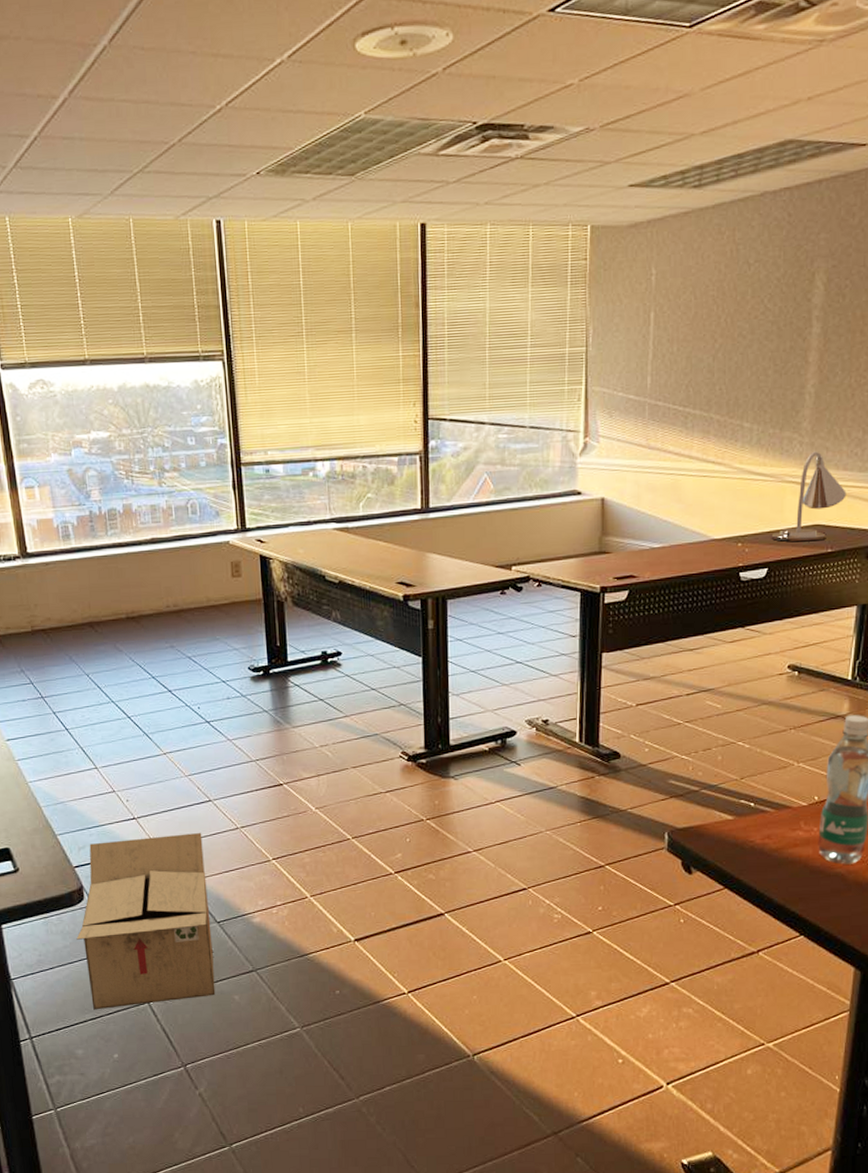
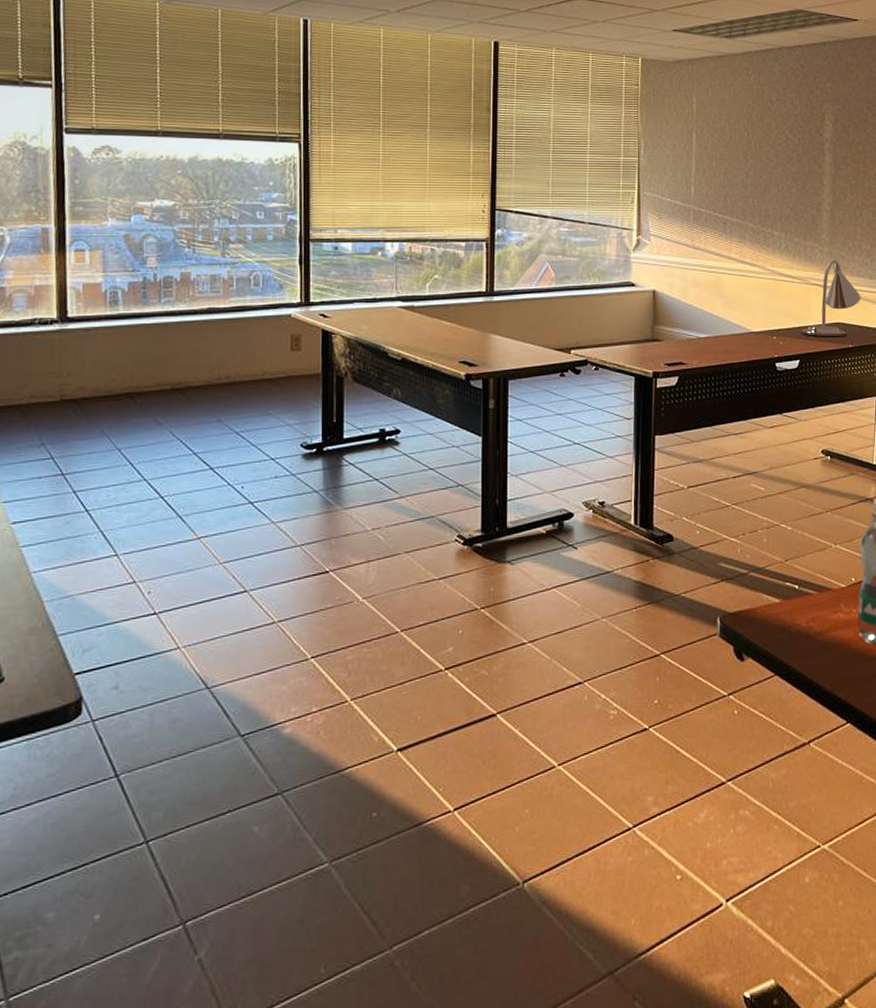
cardboard box: present [76,833,216,1010] -> none [65,629,233,857]

